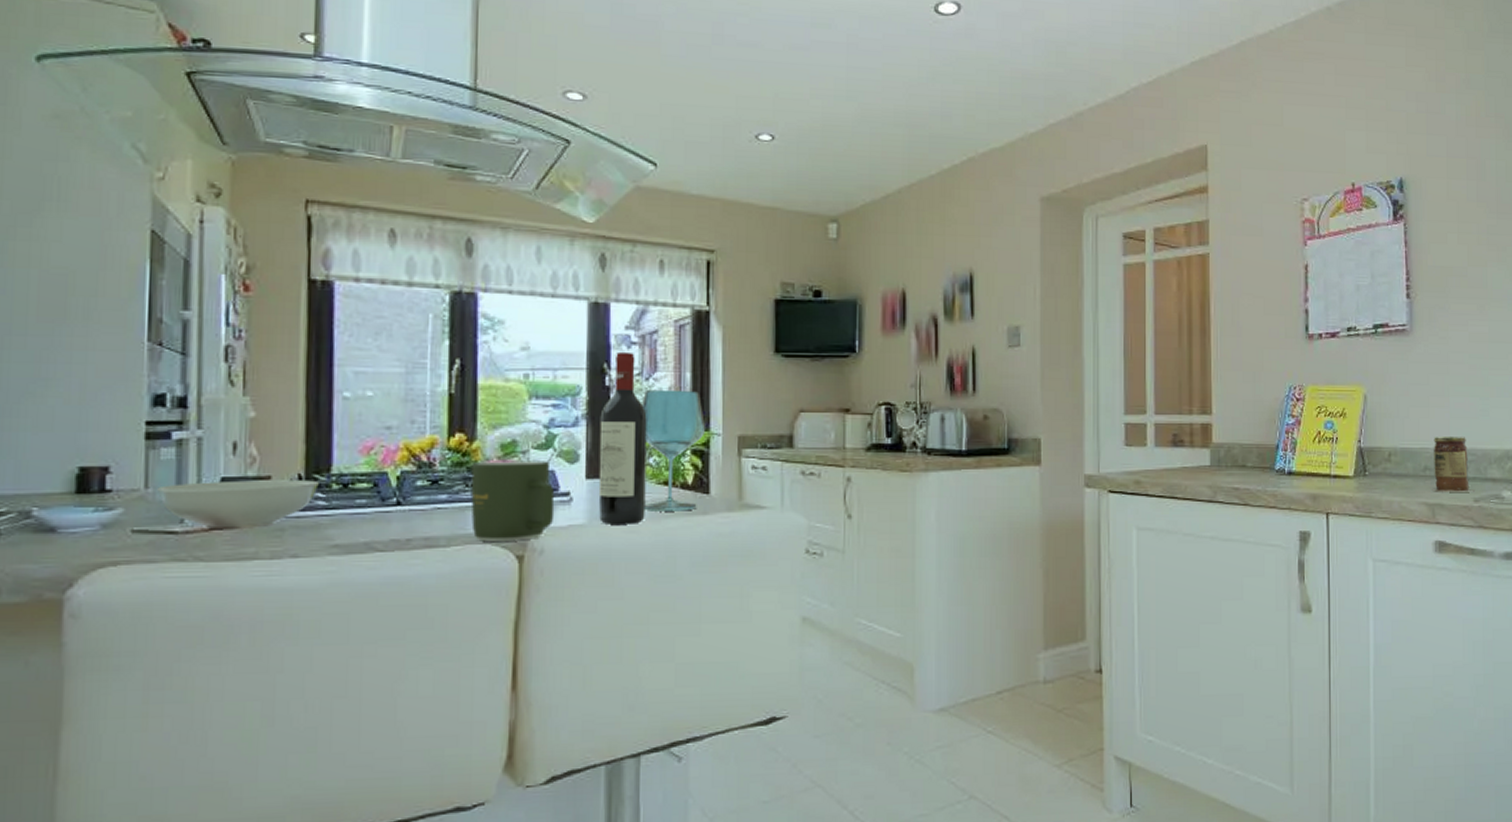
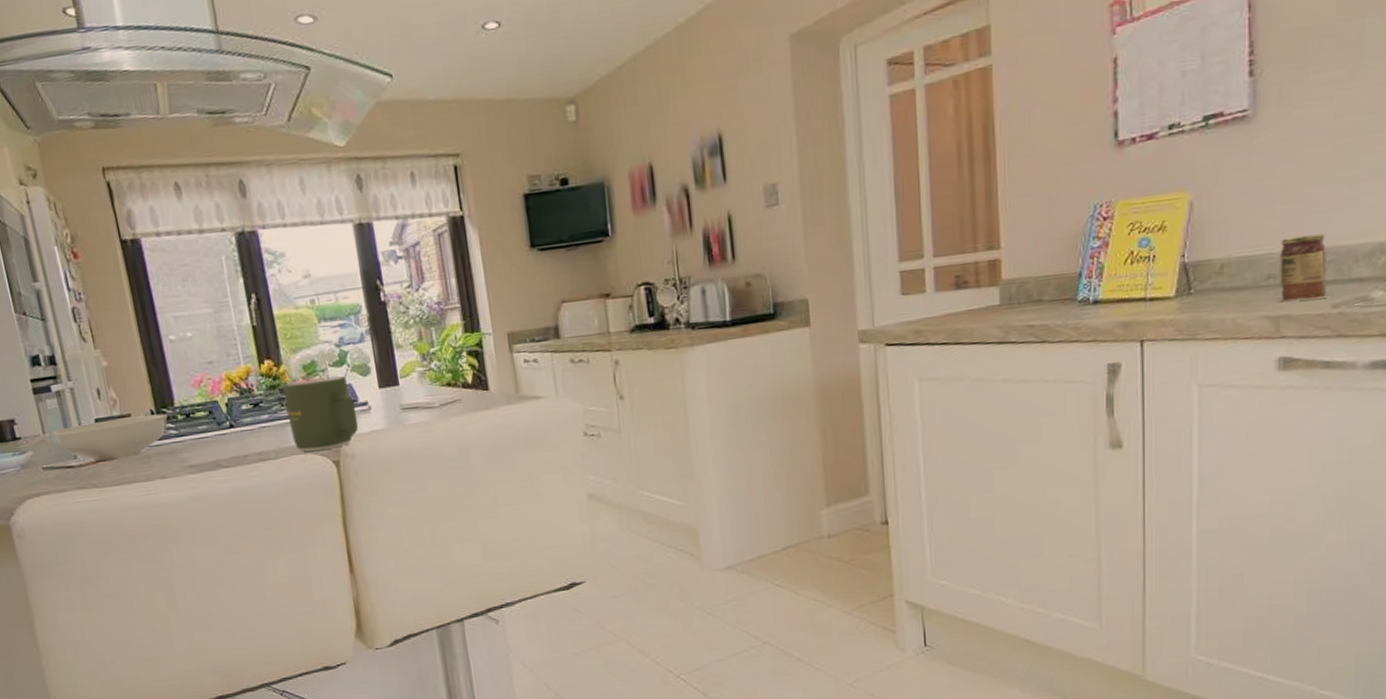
wine bottle: present [598,353,647,524] -> none [381,267,436,427]
wine glass: present [641,389,706,511] -> none [415,295,480,412]

